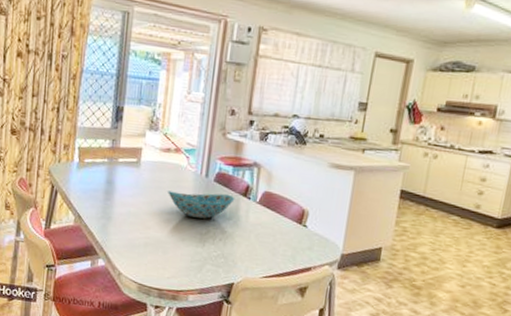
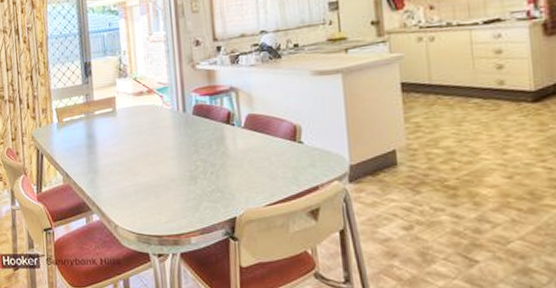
bowl: present [168,191,235,219] -> none [148,125,218,155]

